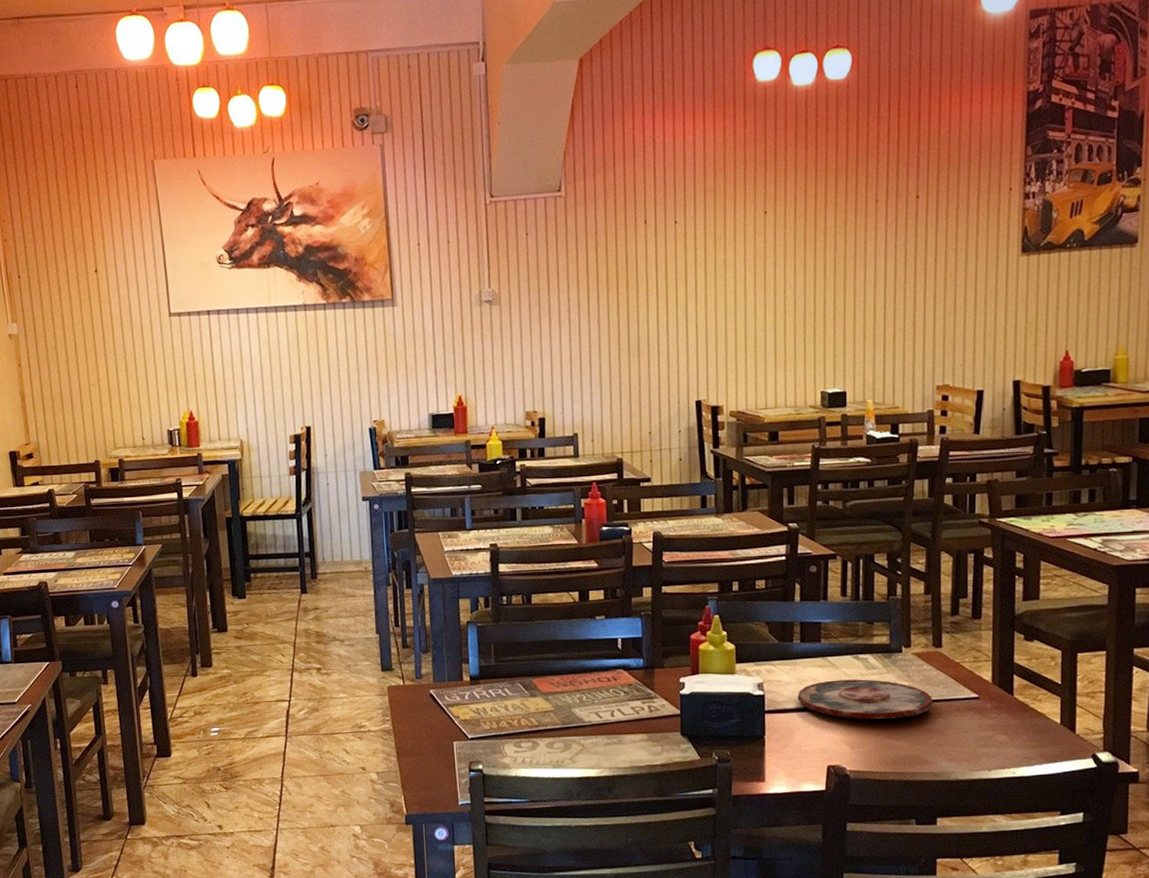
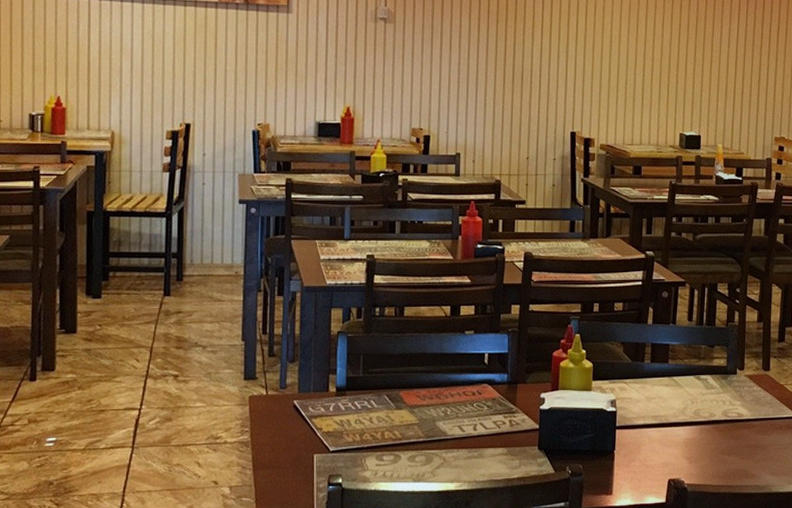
plate: present [797,679,932,719] -> none [645,398,760,436]

